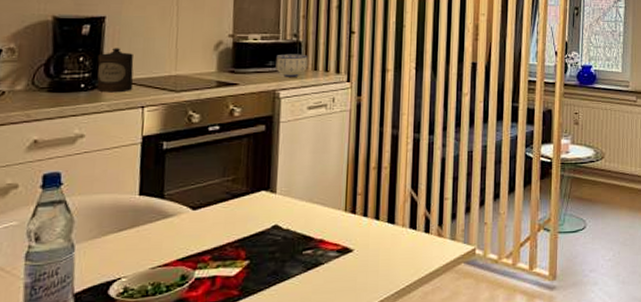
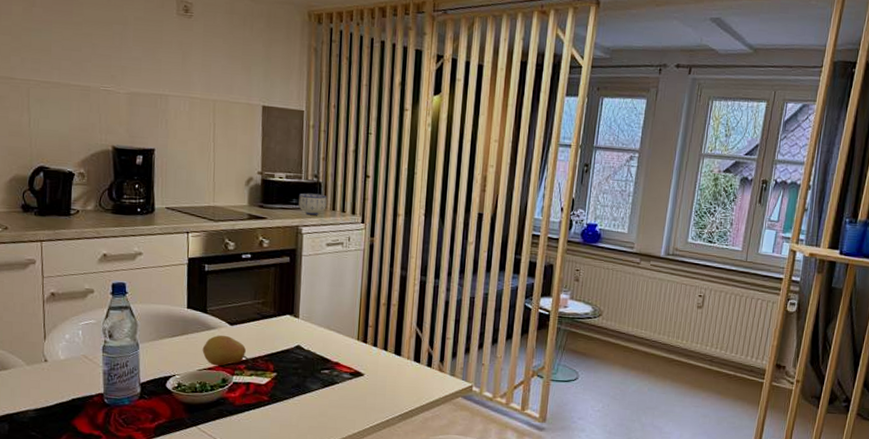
canister: present [96,48,134,93] -> none [150,178,180,218]
fruit: none [156,222,221,261] -> present [202,335,253,366]

